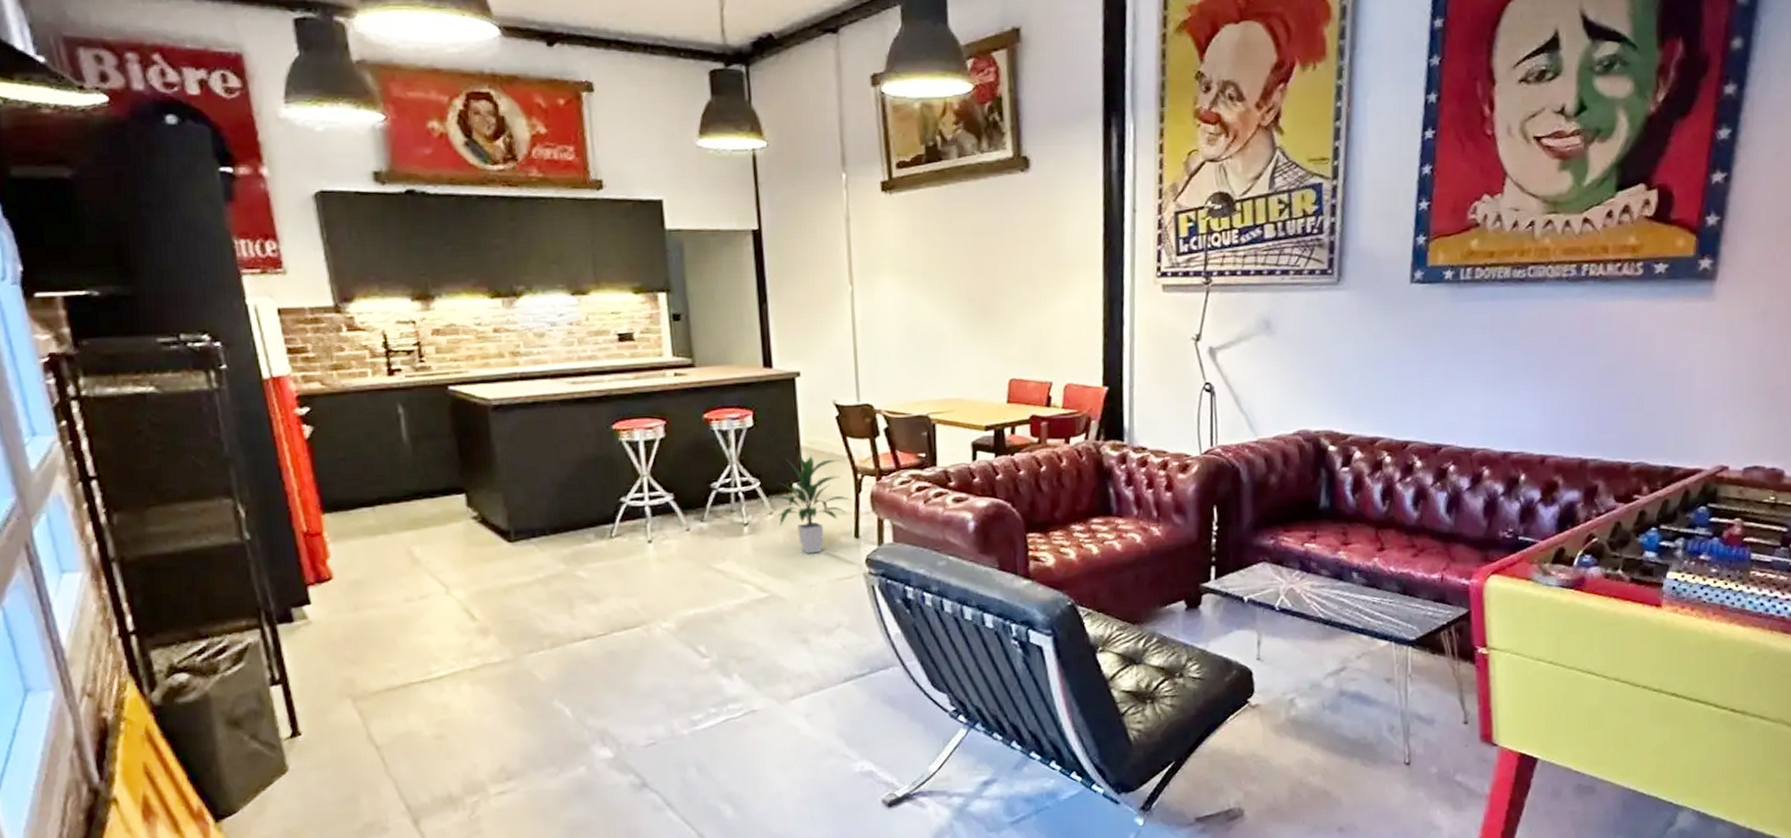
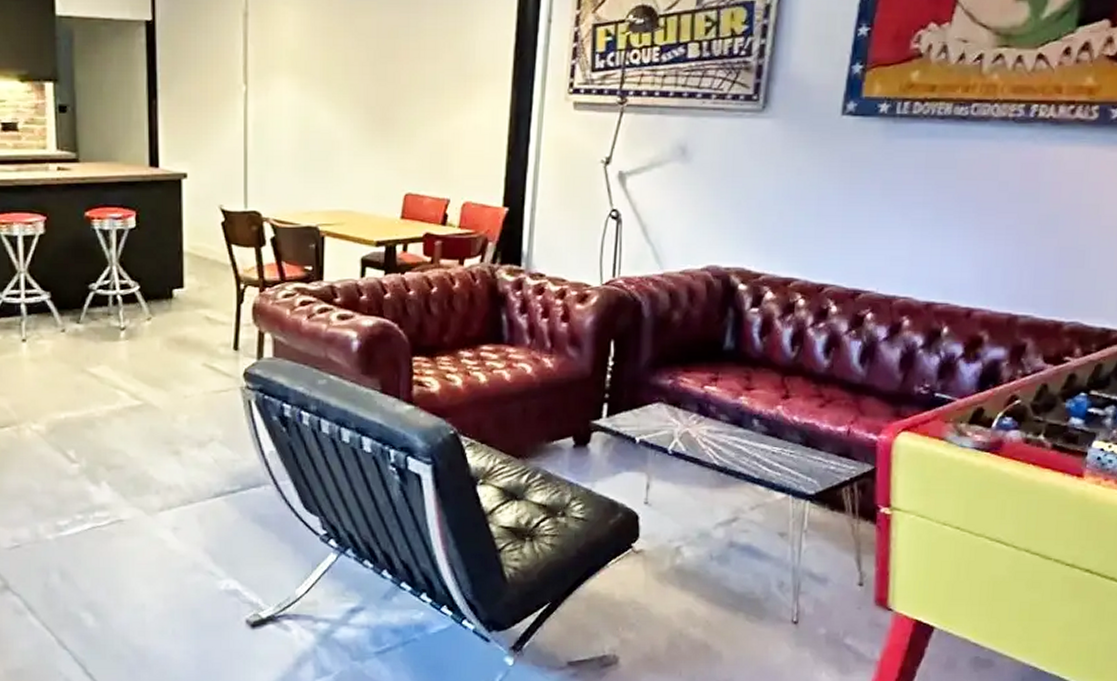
indoor plant: present [776,455,851,554] -> none [154,260,233,364]

